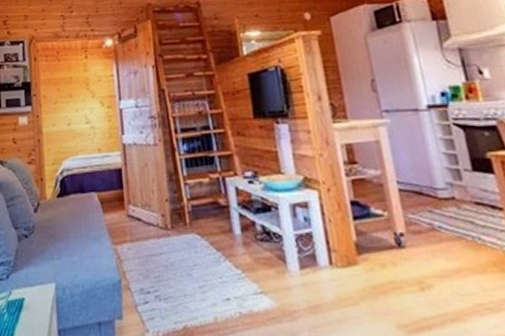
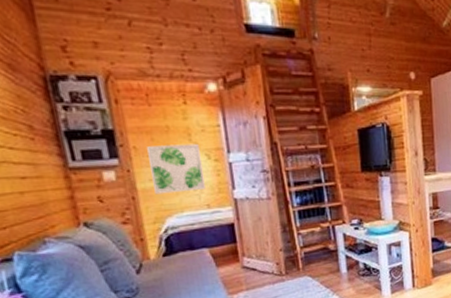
wall art: none [53,92,98,138] -> present [146,143,205,195]

